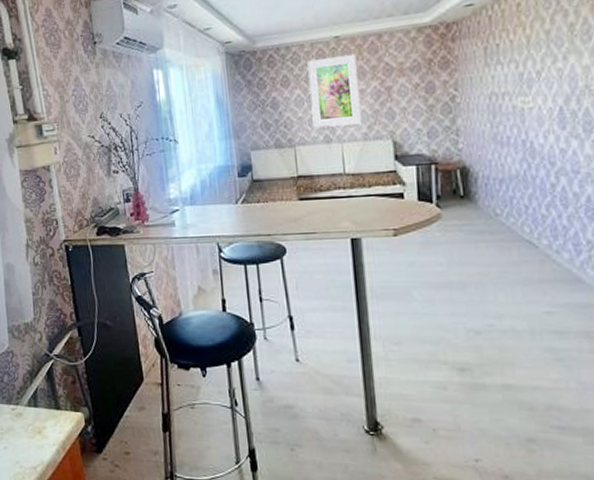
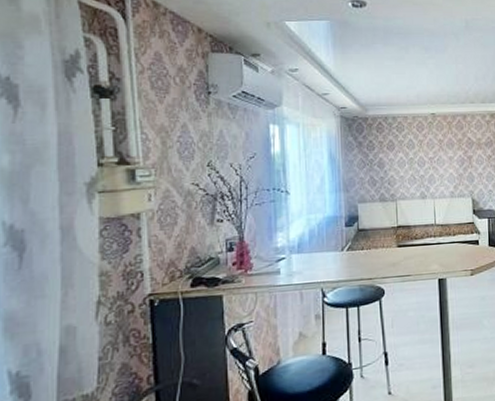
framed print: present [307,53,361,128] -> none [410,128,449,186]

